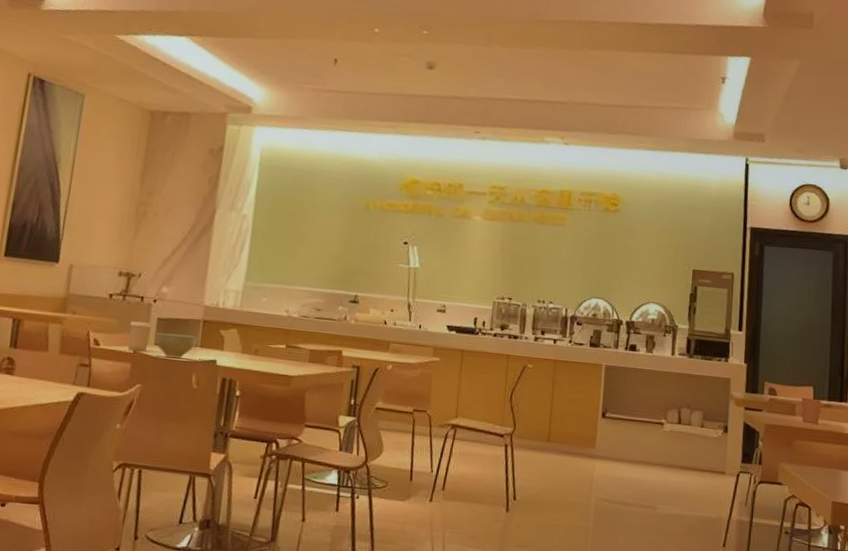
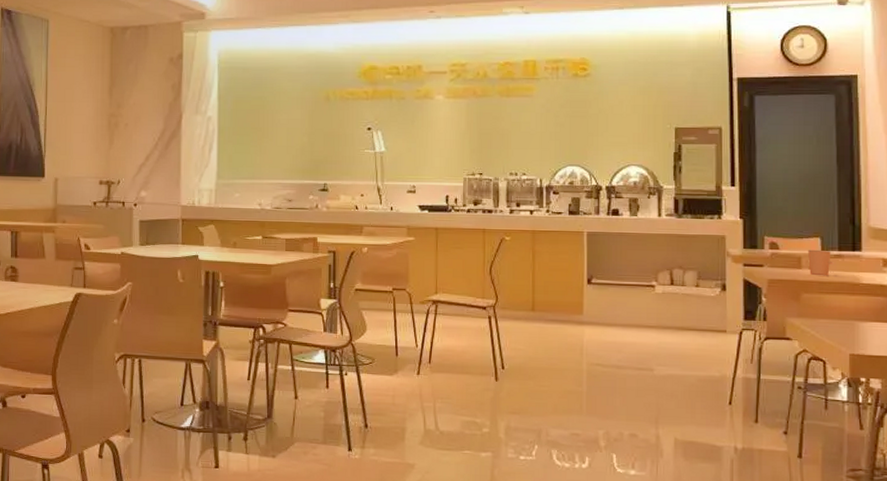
cup: present [128,321,152,352] -> none [114,225,135,252]
bowl: present [154,332,199,359] -> none [138,233,179,257]

